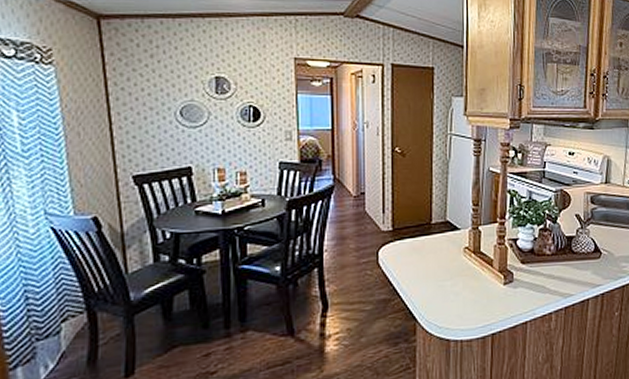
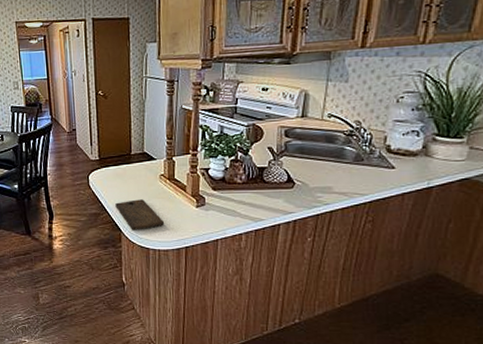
cutting board: none [410,278,467,318] -> present [115,199,164,230]

